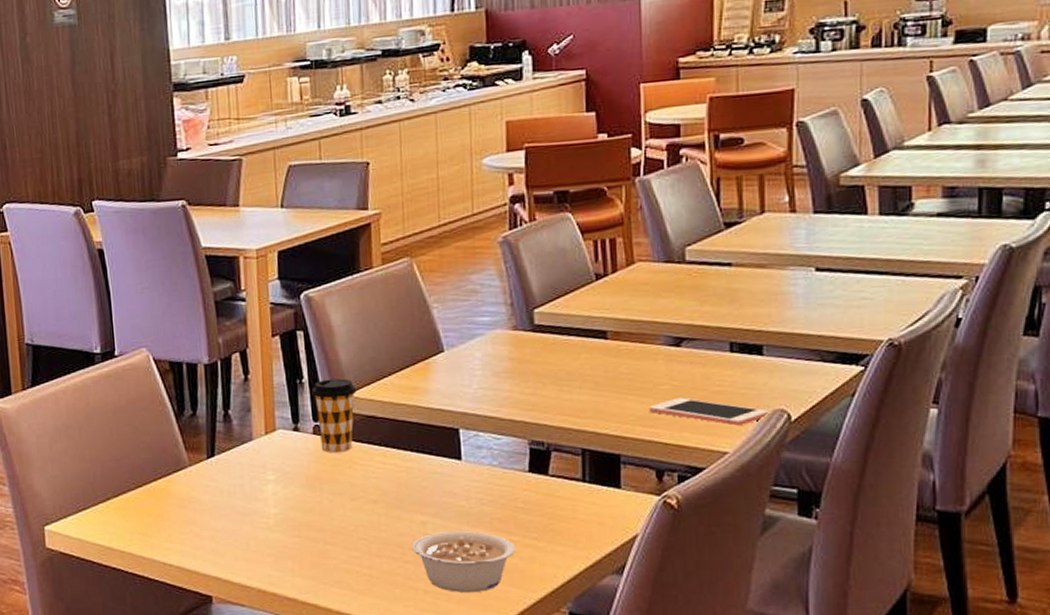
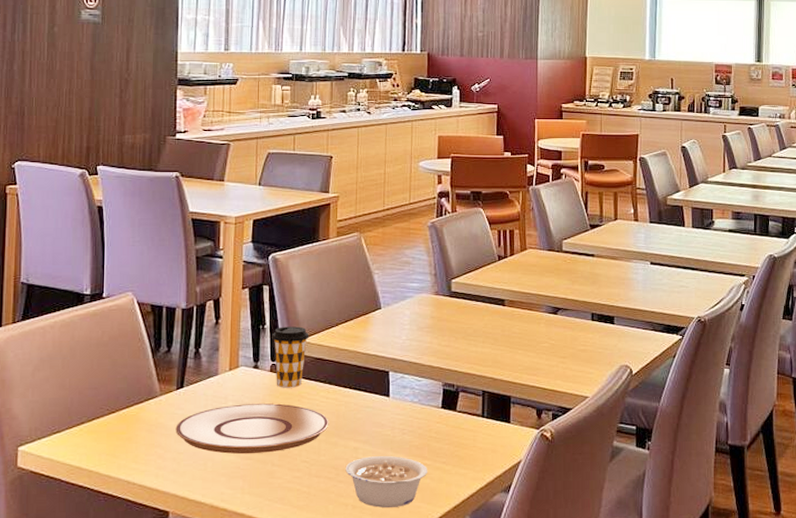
plate: none [210,471,389,531] -> present [175,403,329,454]
cell phone: present [649,397,769,426] -> none [533,353,618,376]

